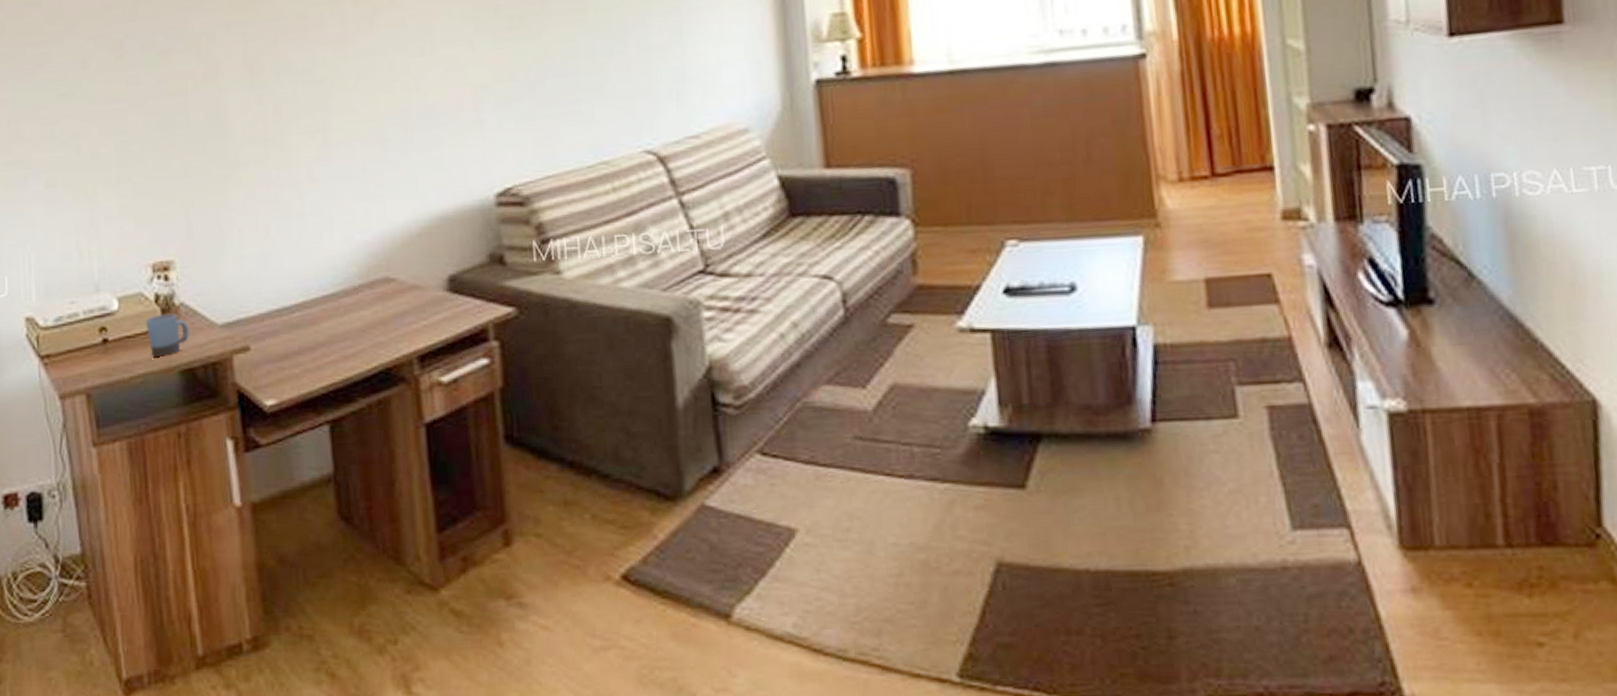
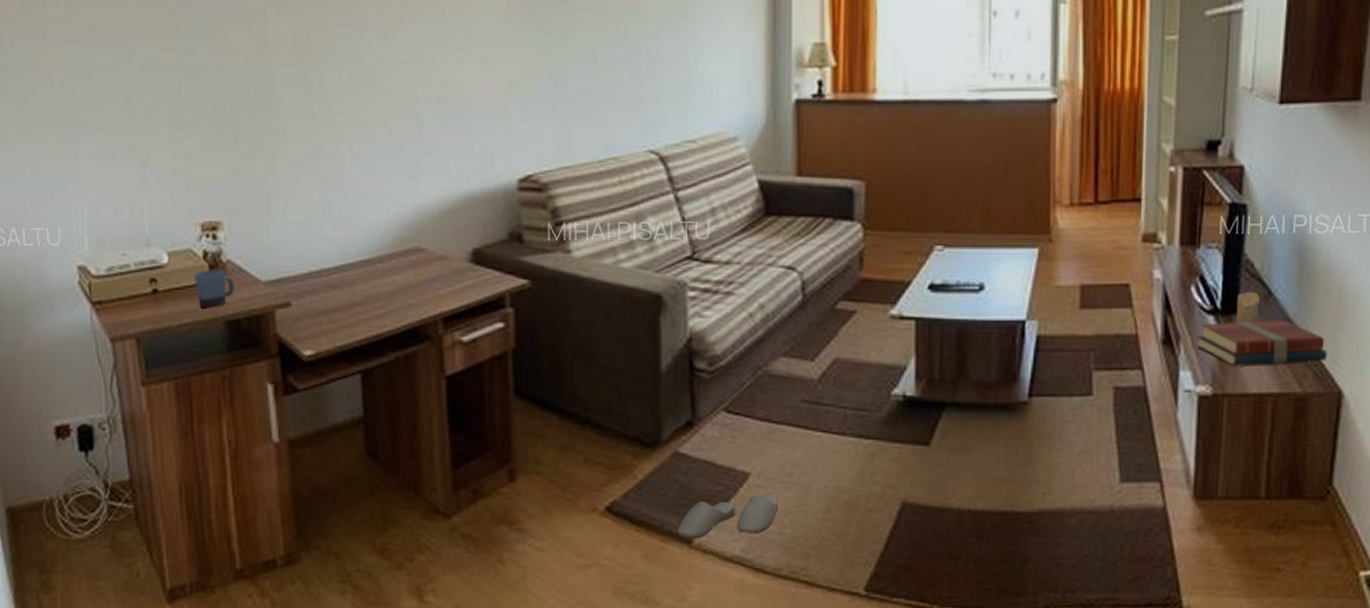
slippers: none [711,557,836,613] -> present [677,496,778,539]
books: none [1374,309,1568,371] -> present [1196,320,1327,365]
candle: none [1424,275,1460,316] -> present [1235,292,1260,323]

